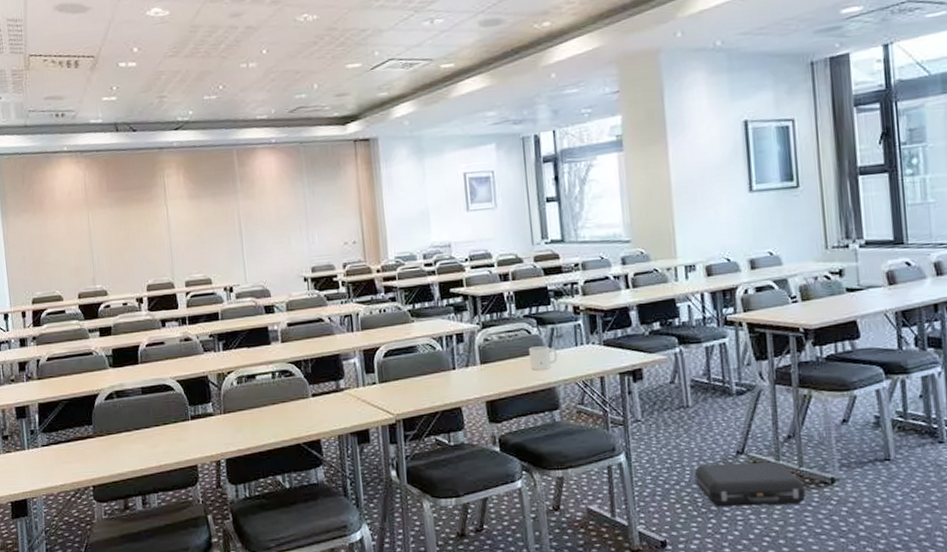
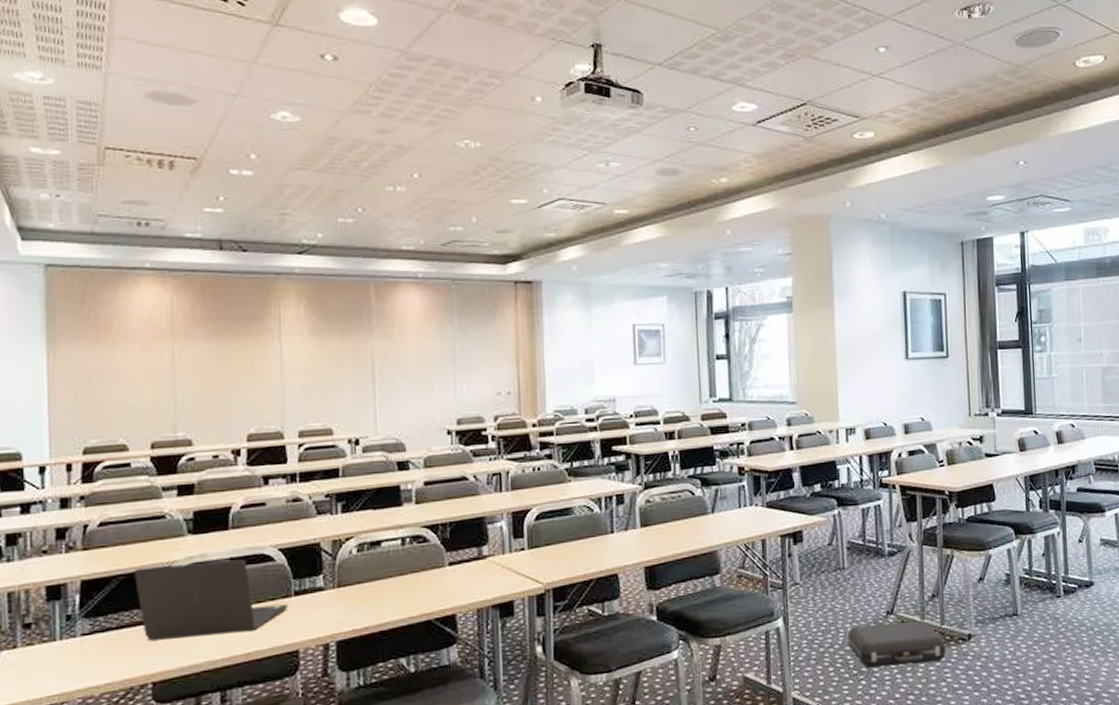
laptop: none [74,388,187,453] -> present [134,559,288,641]
mug: present [528,346,558,370] -> none [691,508,721,533]

